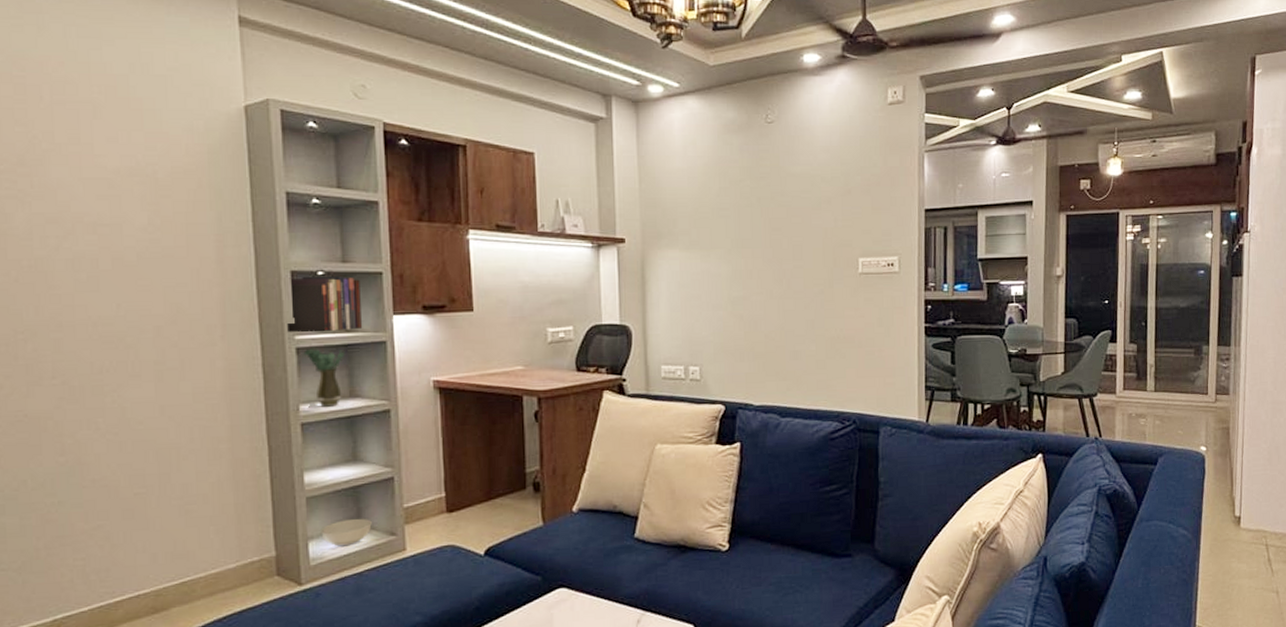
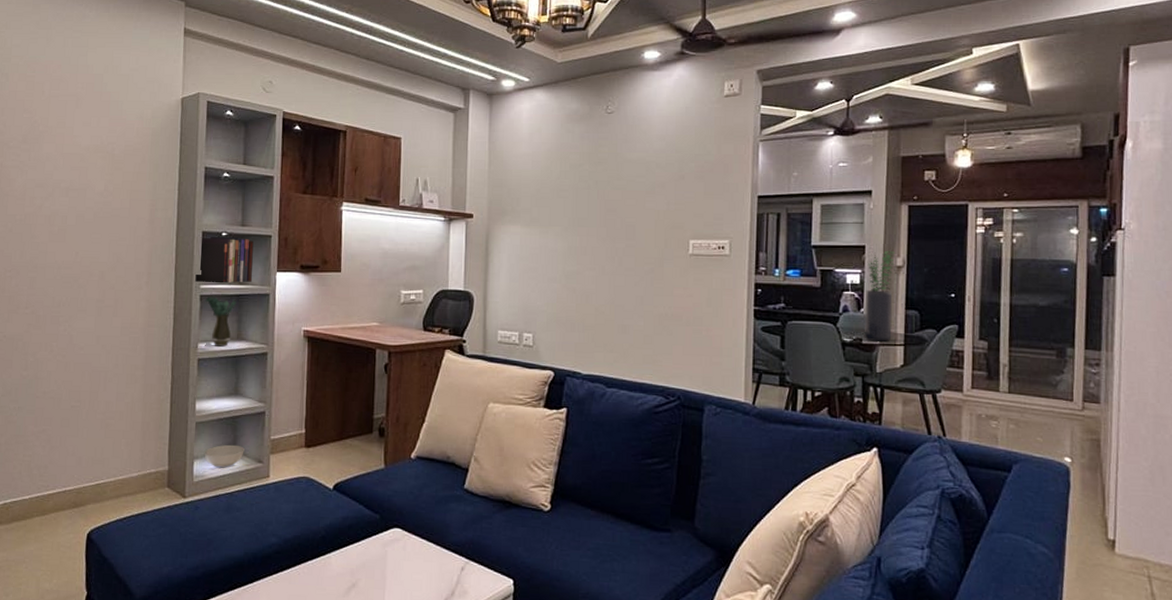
vase: none [1028,257,1055,351] -> present [865,246,895,342]

